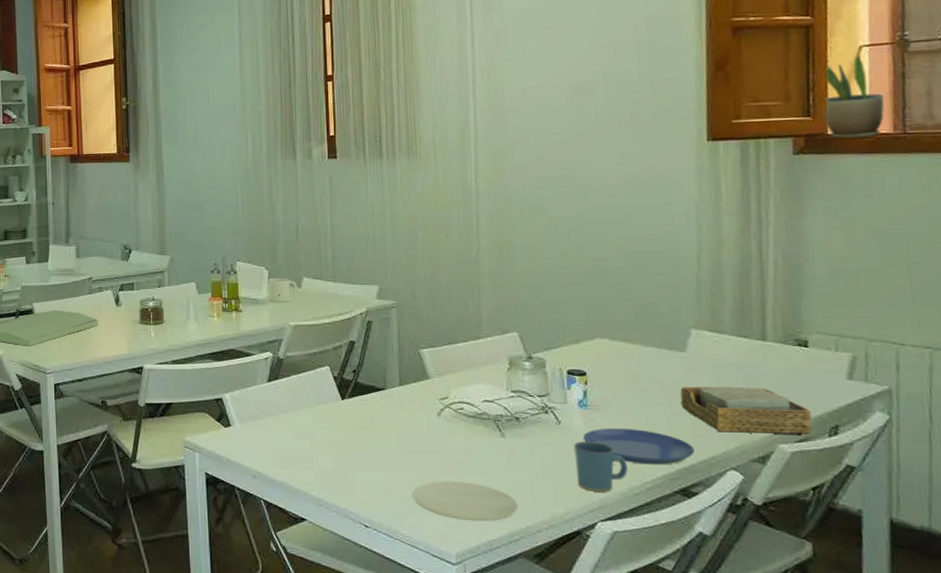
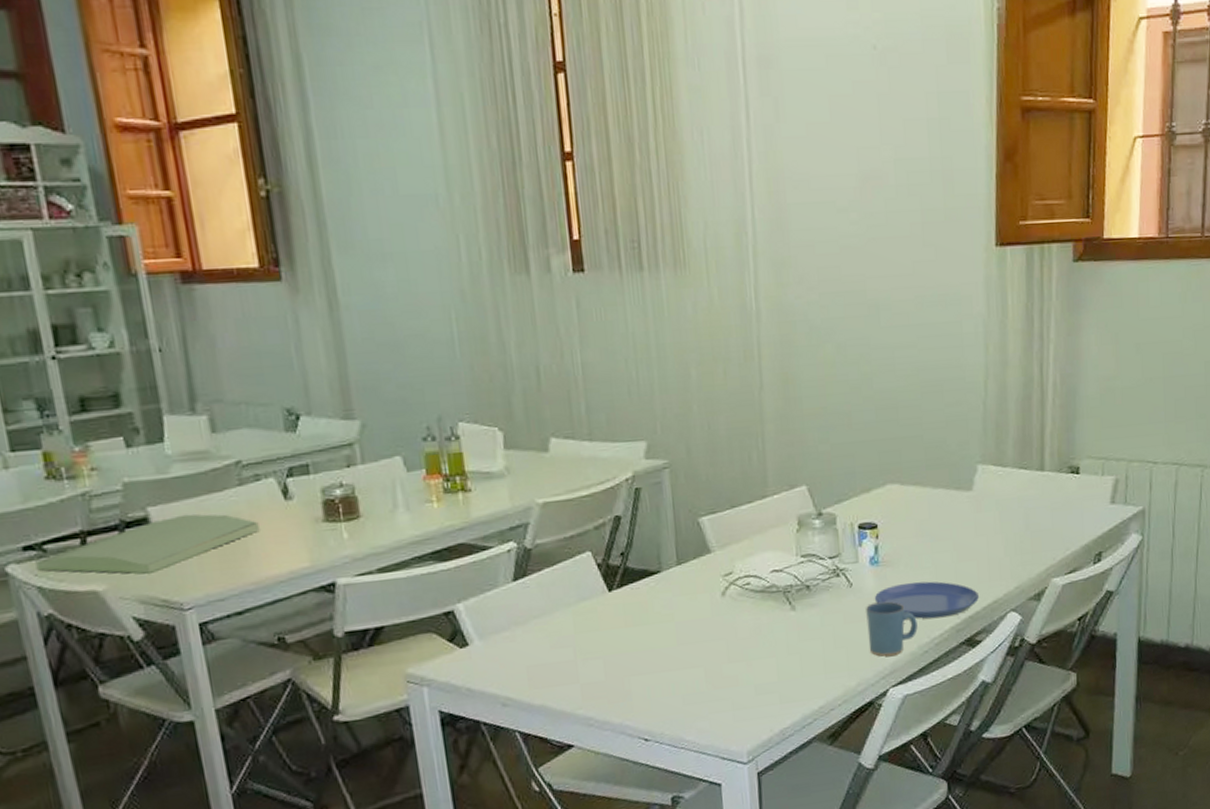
mug: present [268,277,298,303] -> none [503,440,545,476]
plate: present [412,481,518,522] -> none [697,668,811,713]
napkin holder: present [680,386,812,436] -> none [966,521,1080,574]
potted plant: present [822,54,885,140] -> none [1100,146,1153,245]

